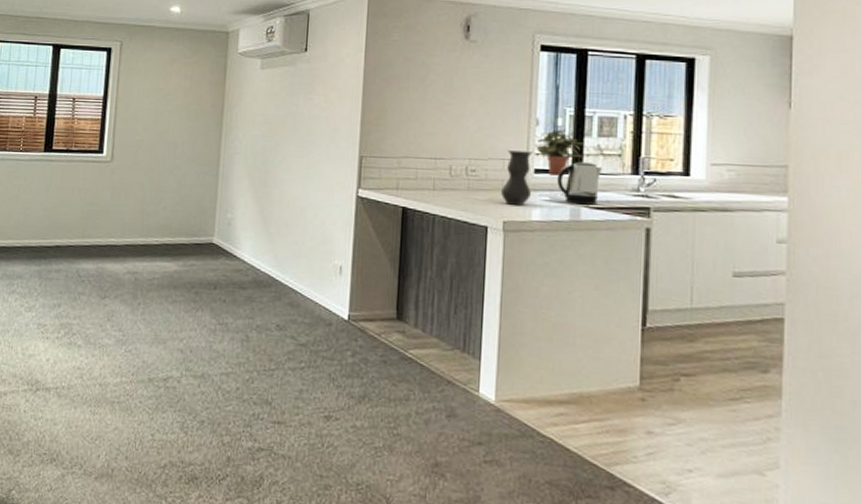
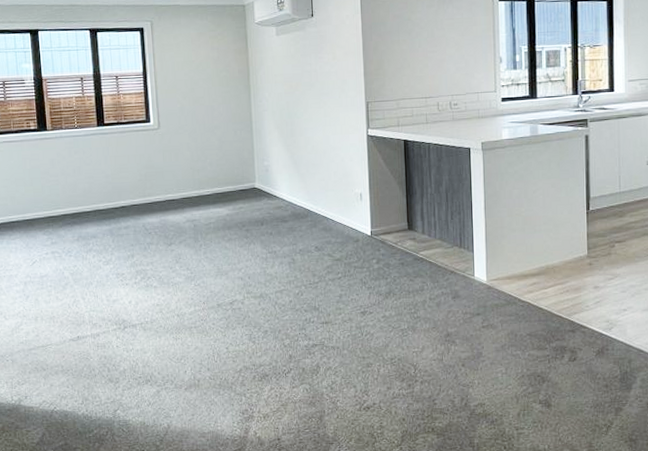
vase: present [501,150,532,207] -> none [478,84,501,129]
potted plant: present [536,129,584,176] -> none [501,63,537,102]
kettle: present [557,161,602,205] -> none [519,88,551,123]

